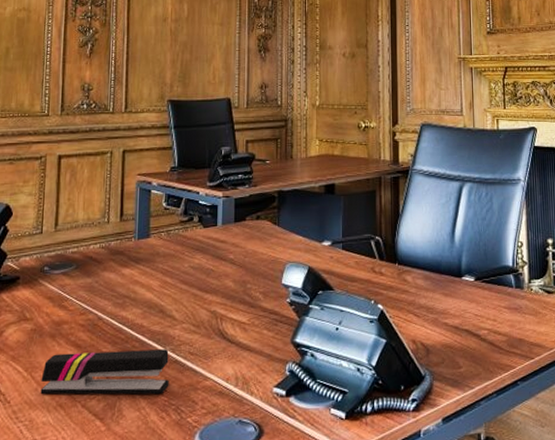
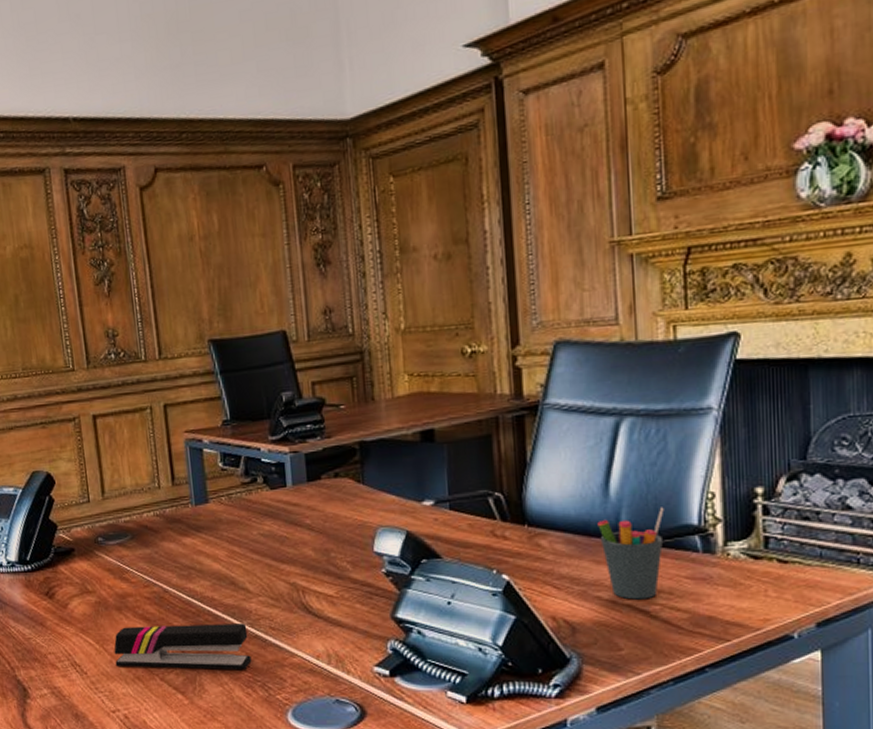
pen holder: none [446,252,491,326] -> present [597,507,664,600]

